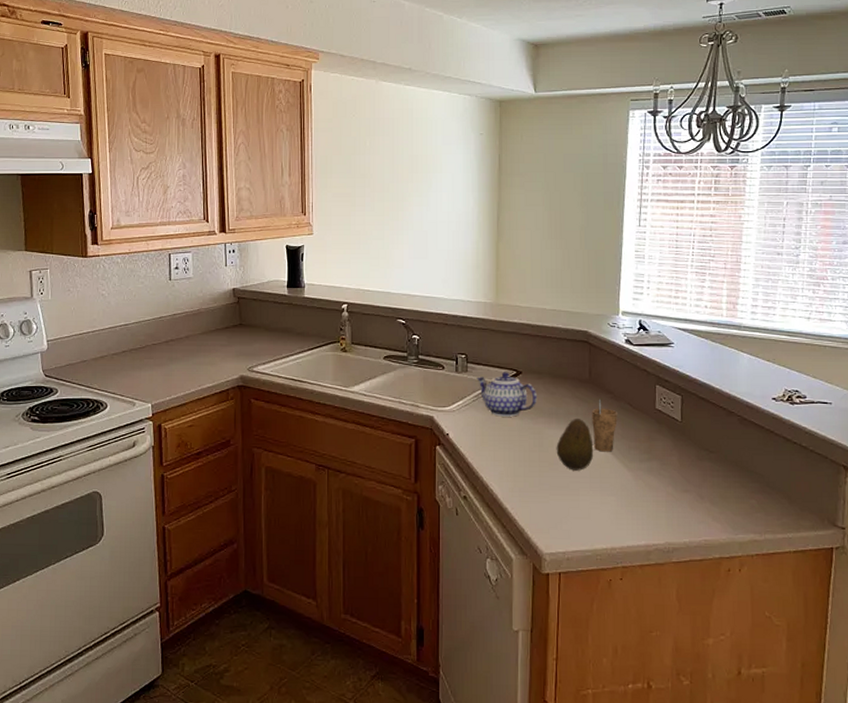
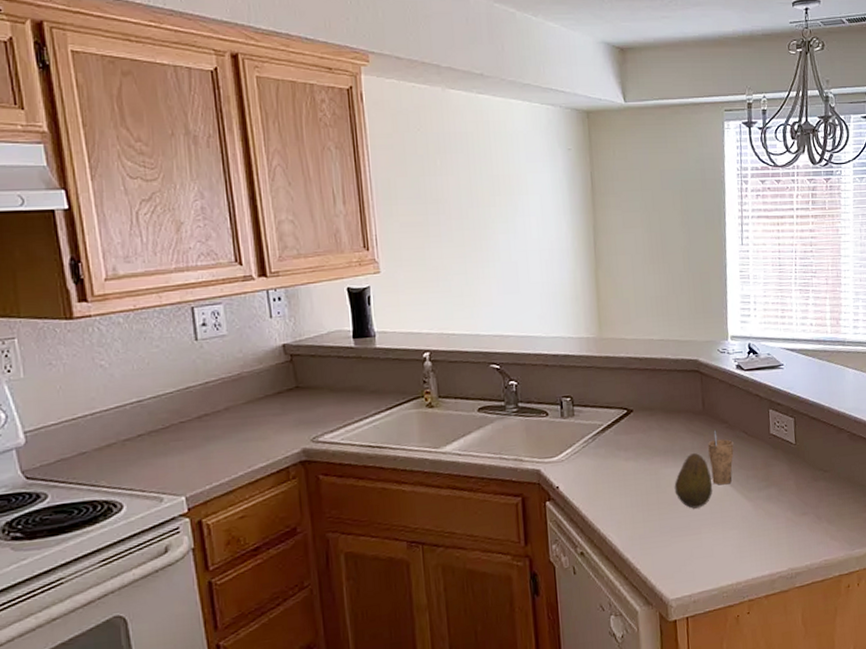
teapot: present [476,372,538,417] -> none [584,411,651,461]

